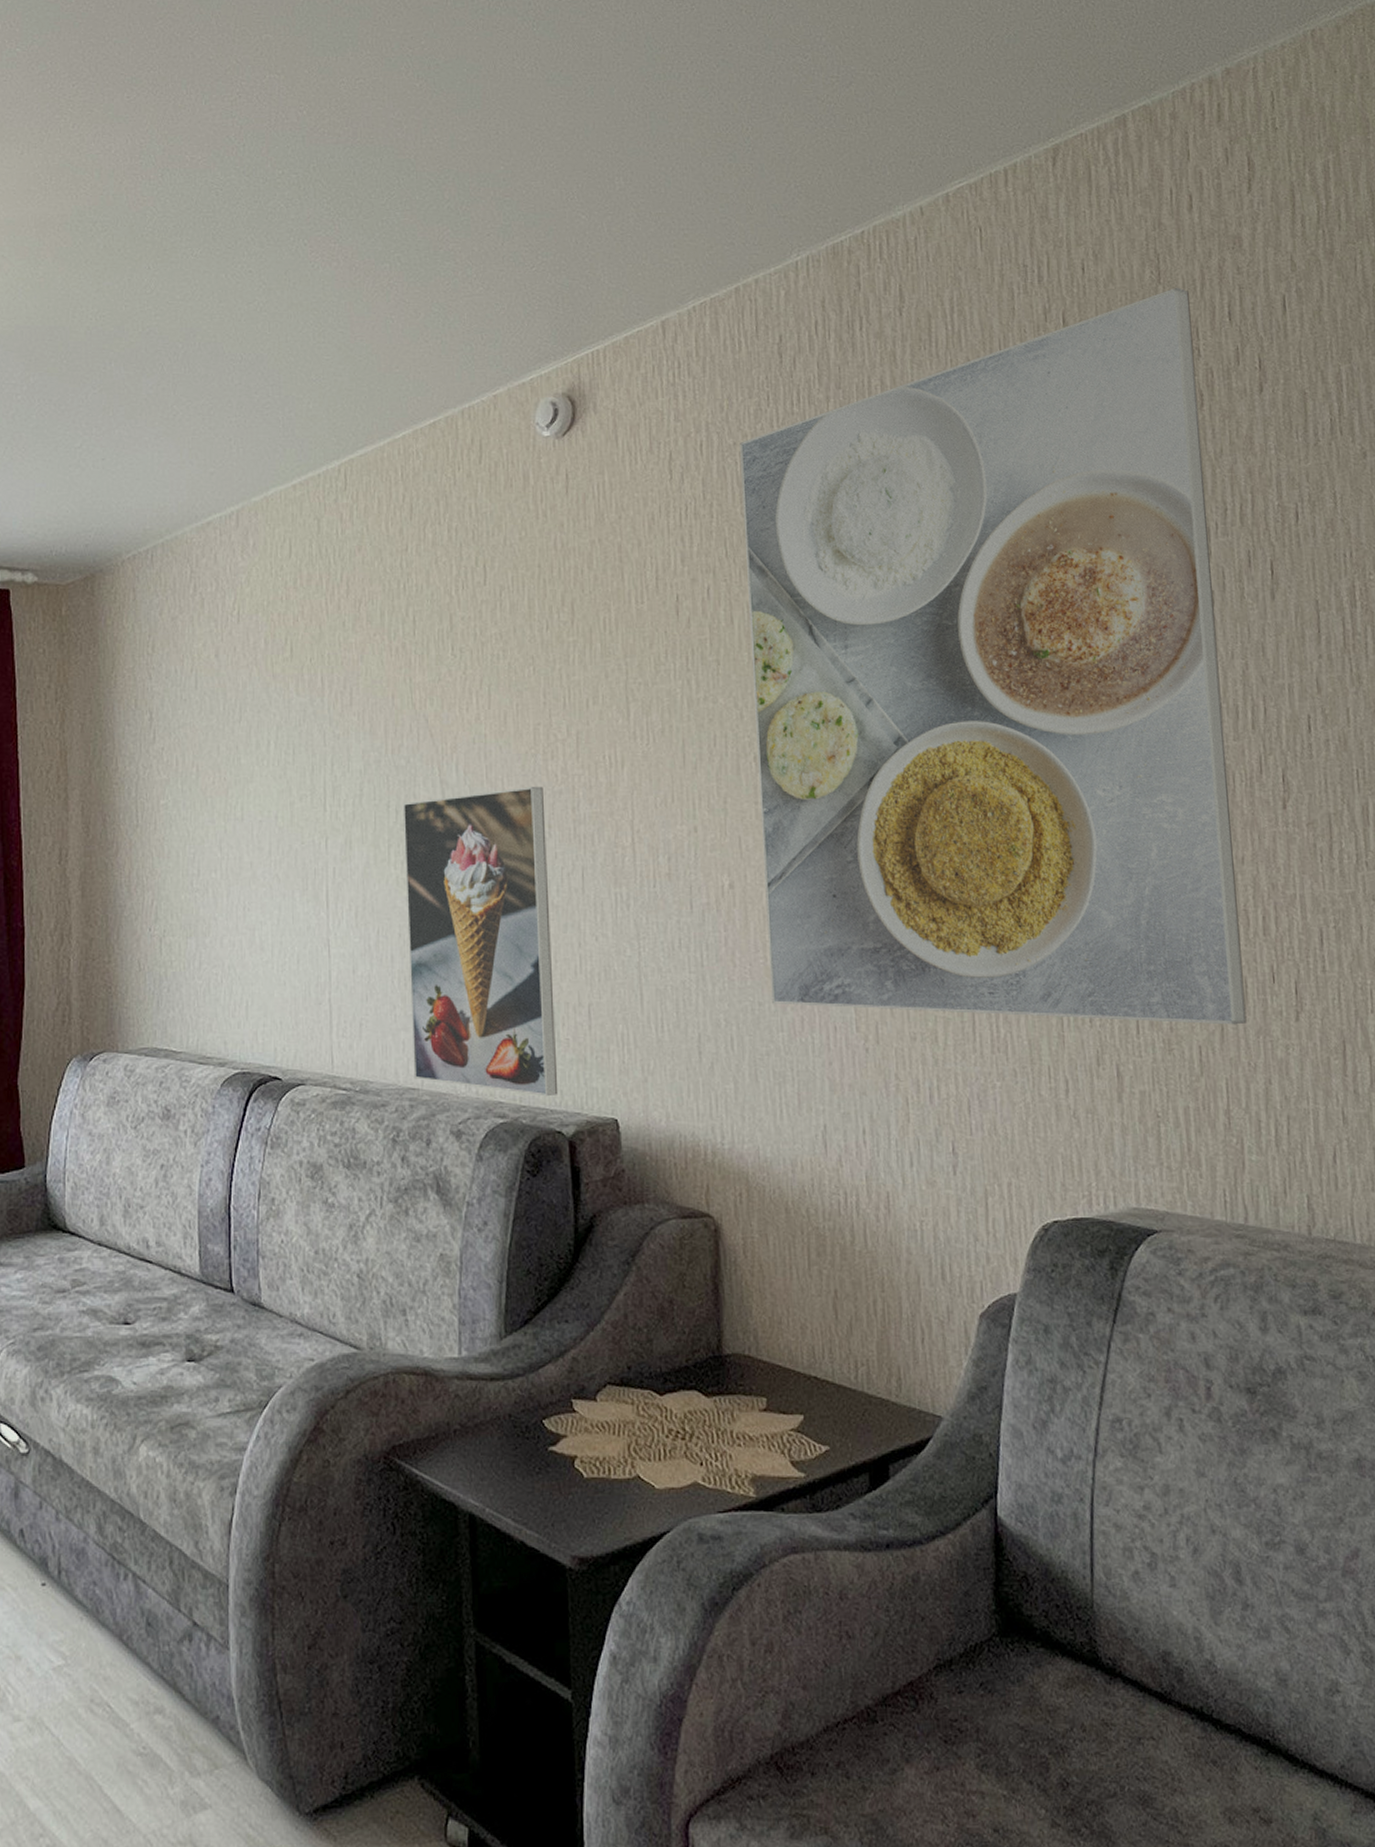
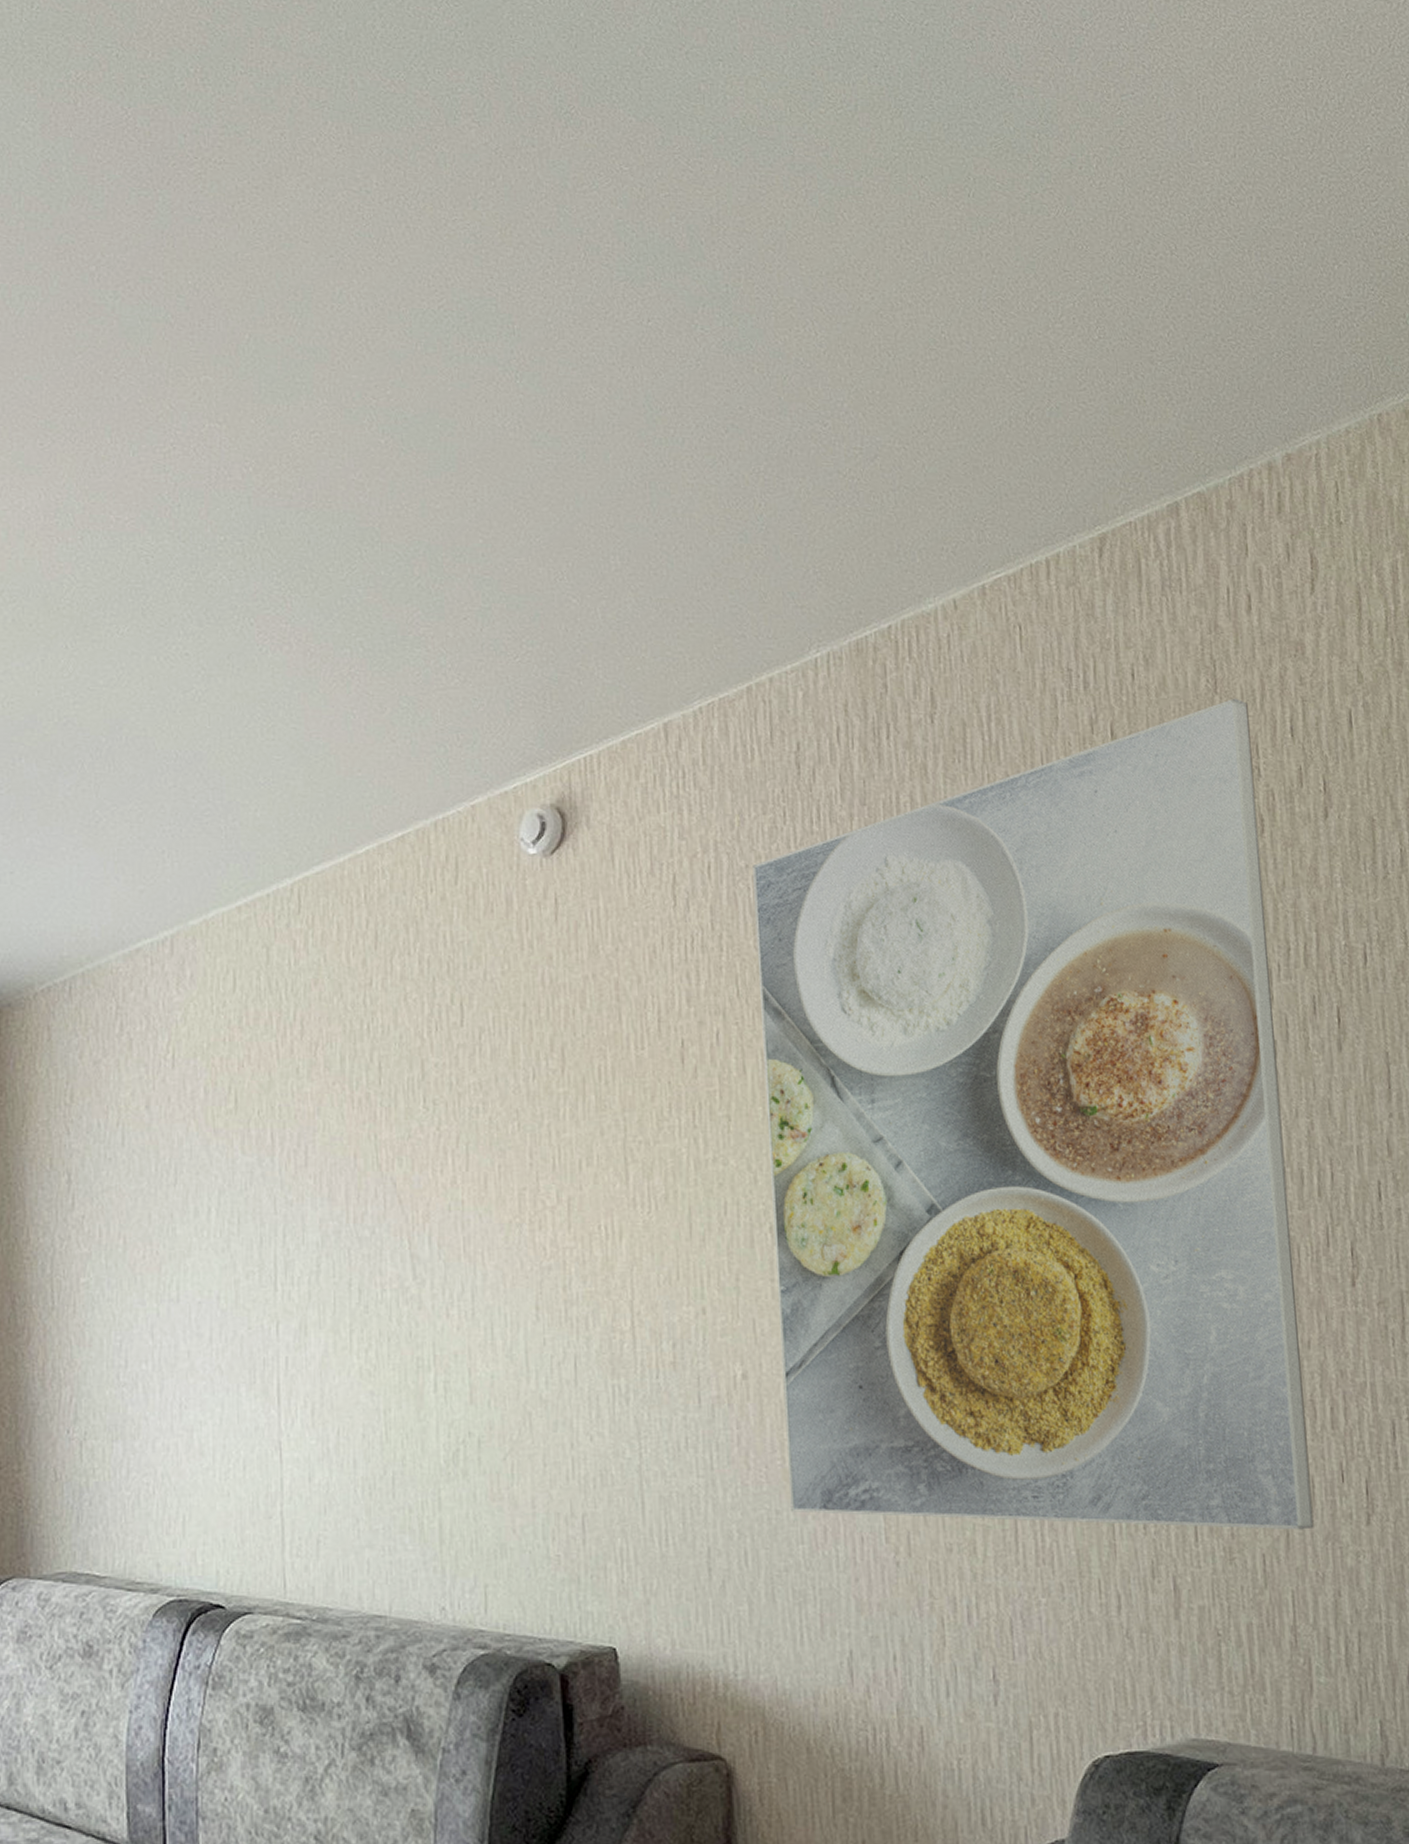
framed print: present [402,786,558,1097] -> none [366,1260,548,1623]

